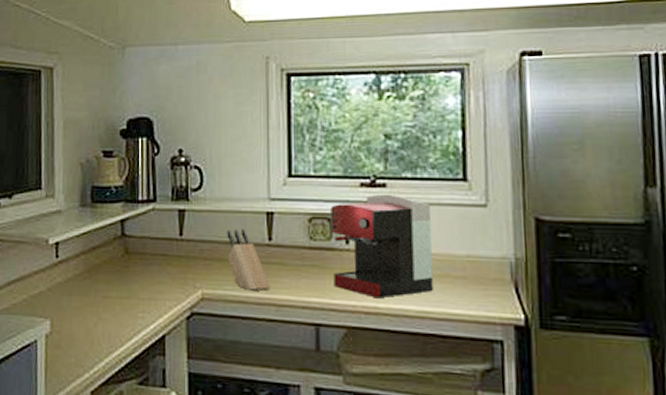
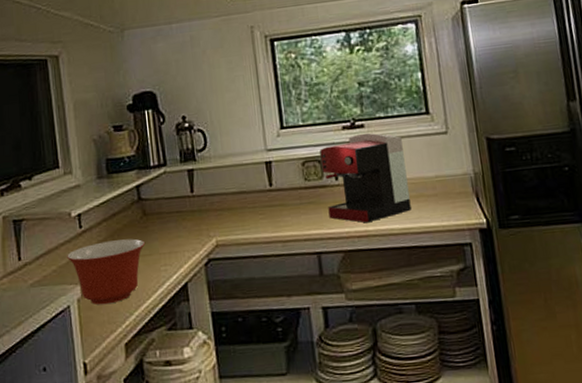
mixing bowl: none [40,276,125,346] -> present [67,239,146,305]
knife block: present [227,228,271,292] -> none [232,178,276,233]

